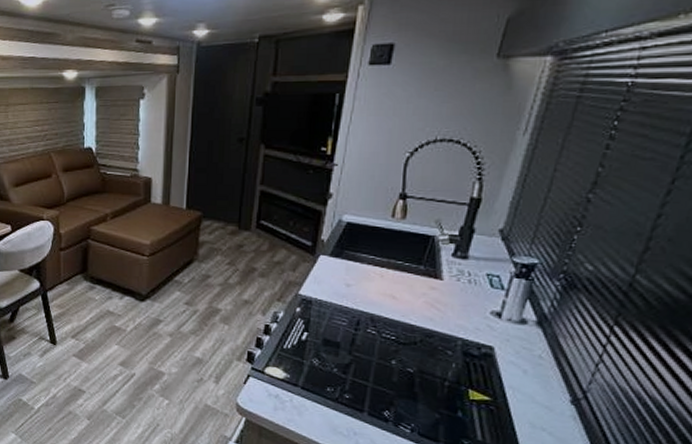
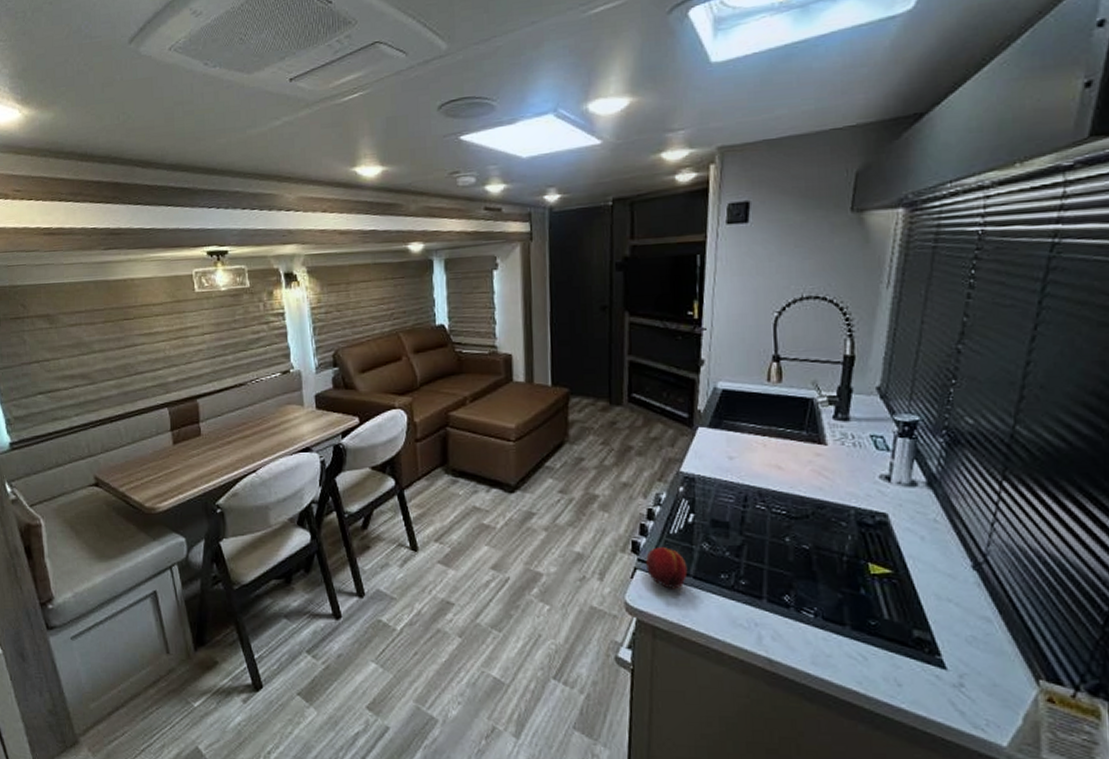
fruit: none [259,359,297,397] -> present [646,547,688,589]

